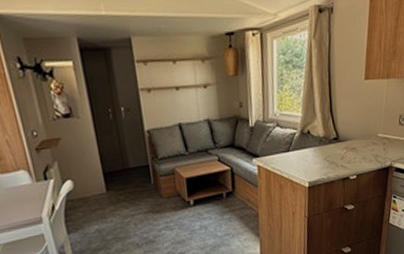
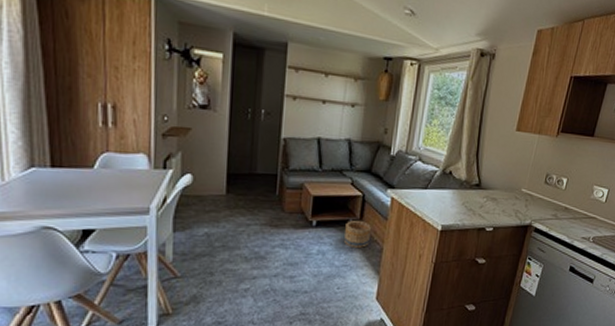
basket: none [220,192,245,218] -> present [343,221,371,248]

